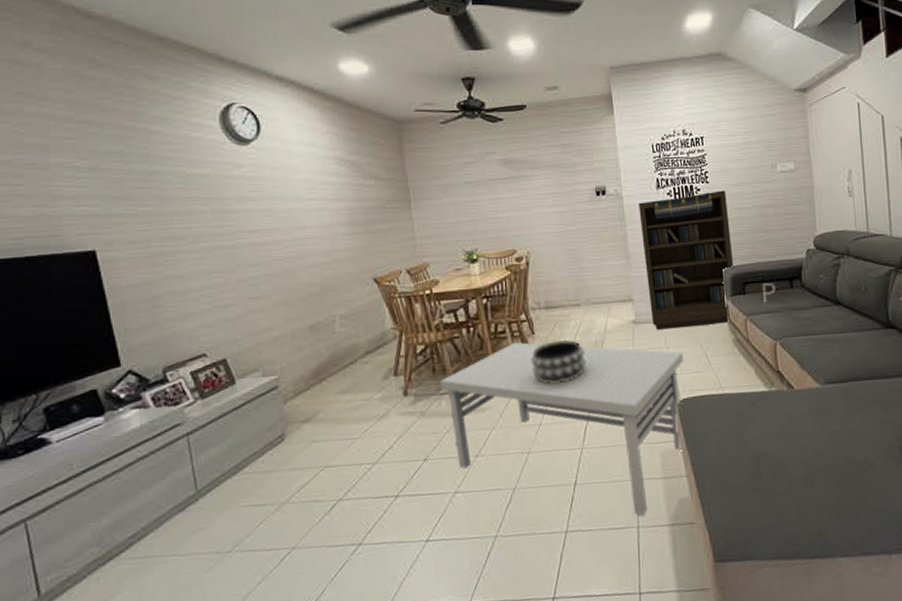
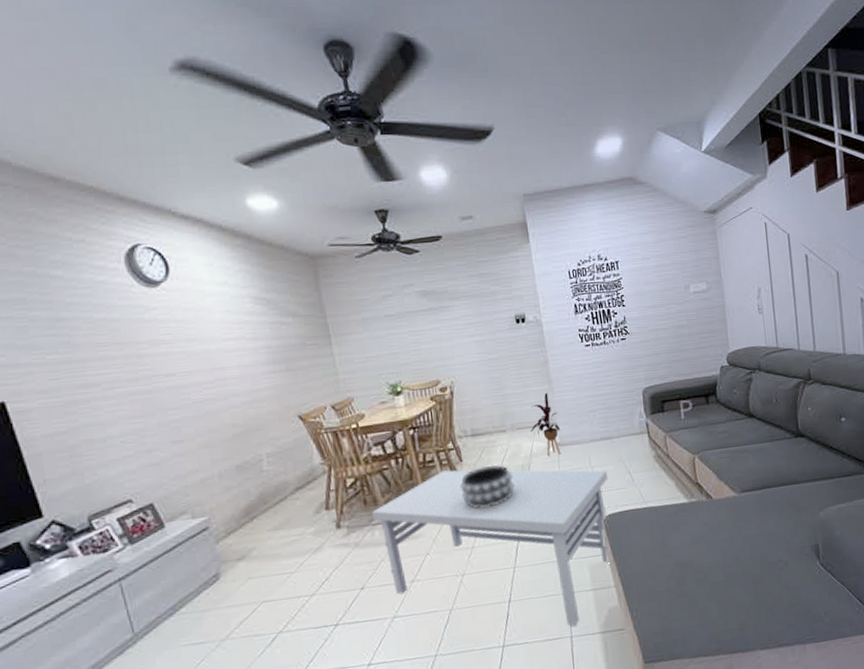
house plant: none [606,267,637,334] -> present [531,392,561,456]
bookcase: present [639,190,734,330] -> none [558,313,653,451]

